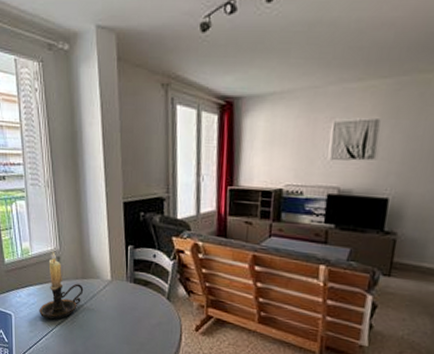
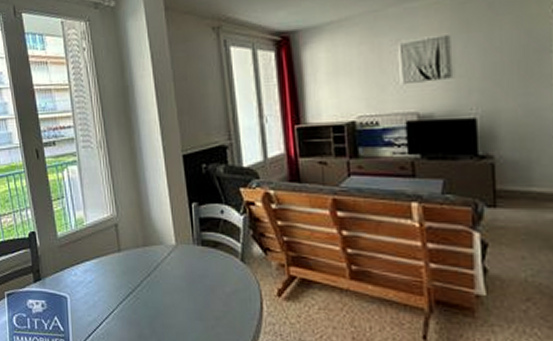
candle holder: present [39,252,84,320] -> none [97,219,146,298]

